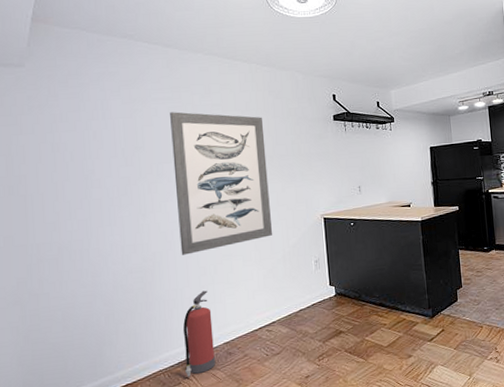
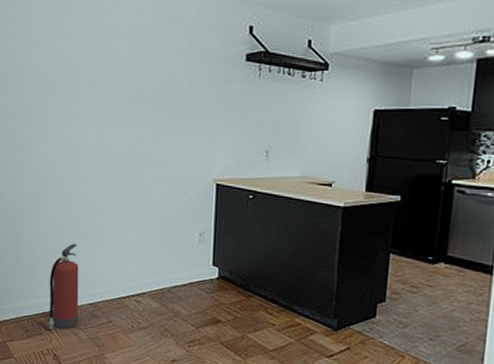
wall art: present [170,112,272,255] -> none [54,35,158,202]

